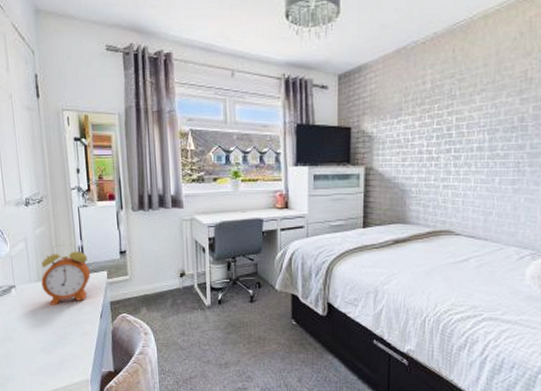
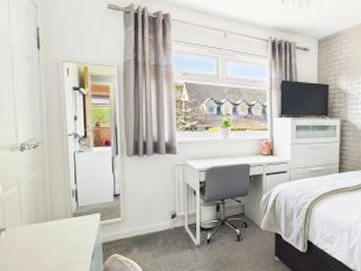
alarm clock: present [41,244,91,305] -> none [33,187,84,247]

